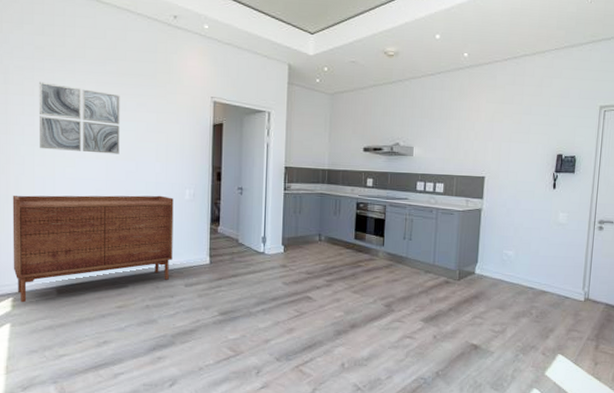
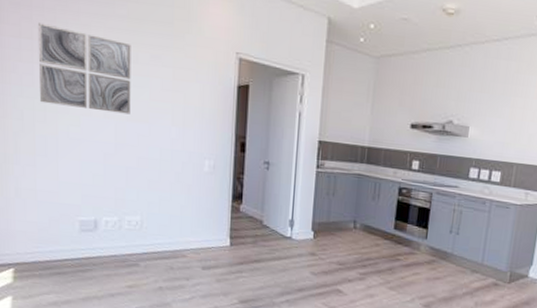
sideboard: present [12,195,174,303] -> none [11,155,191,275]

